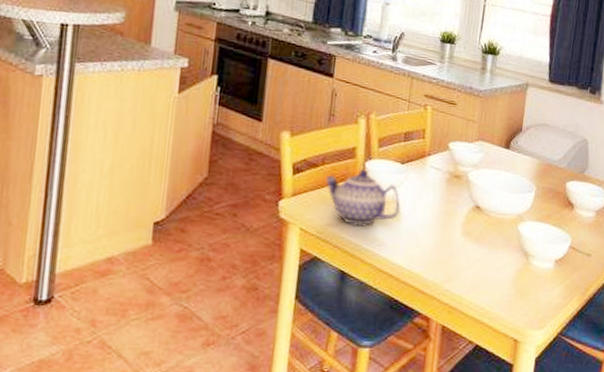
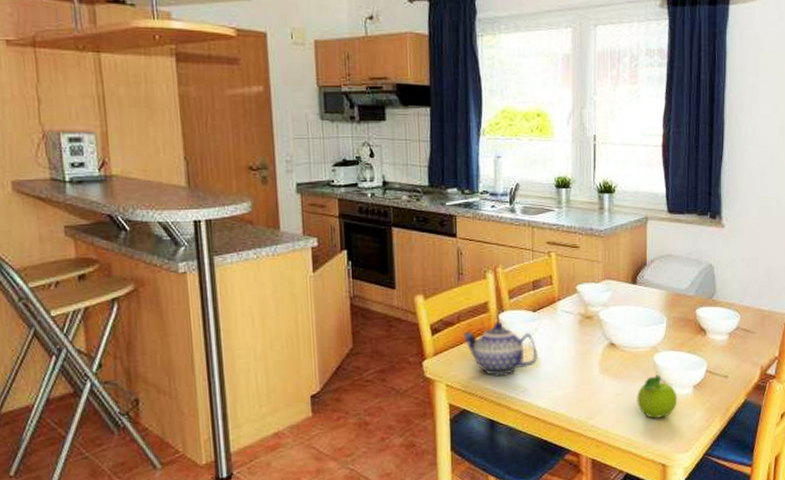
fruit: none [496,245,538,290] -> present [637,375,677,418]

